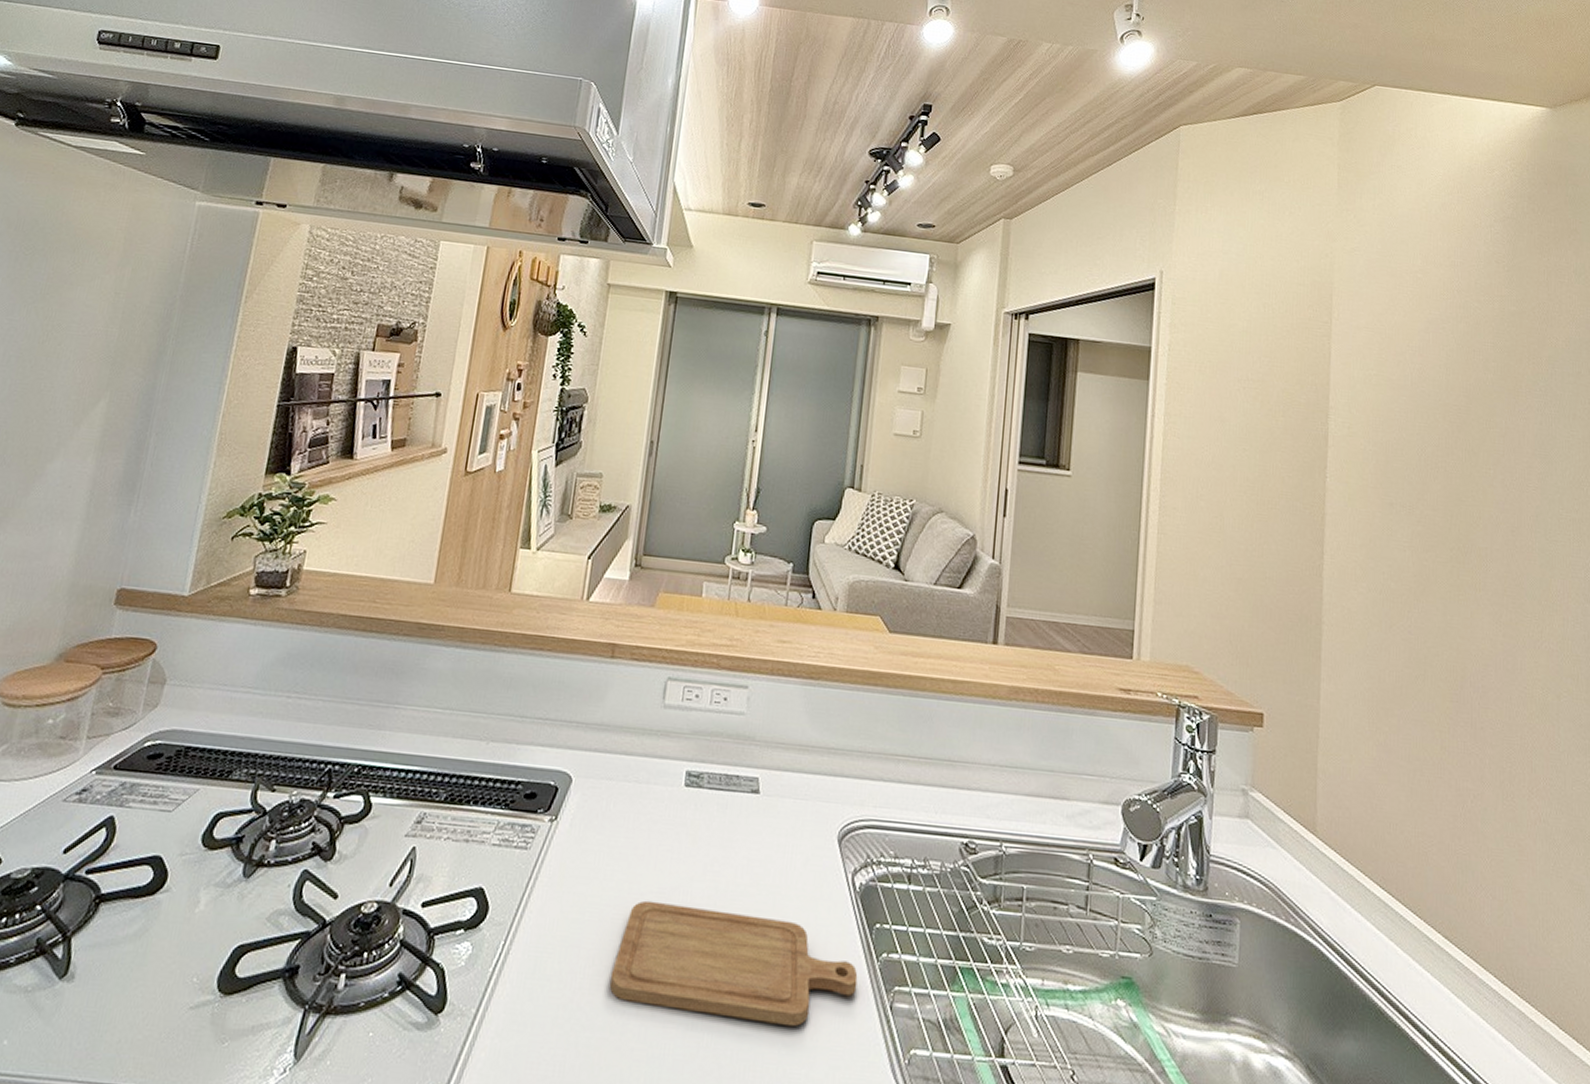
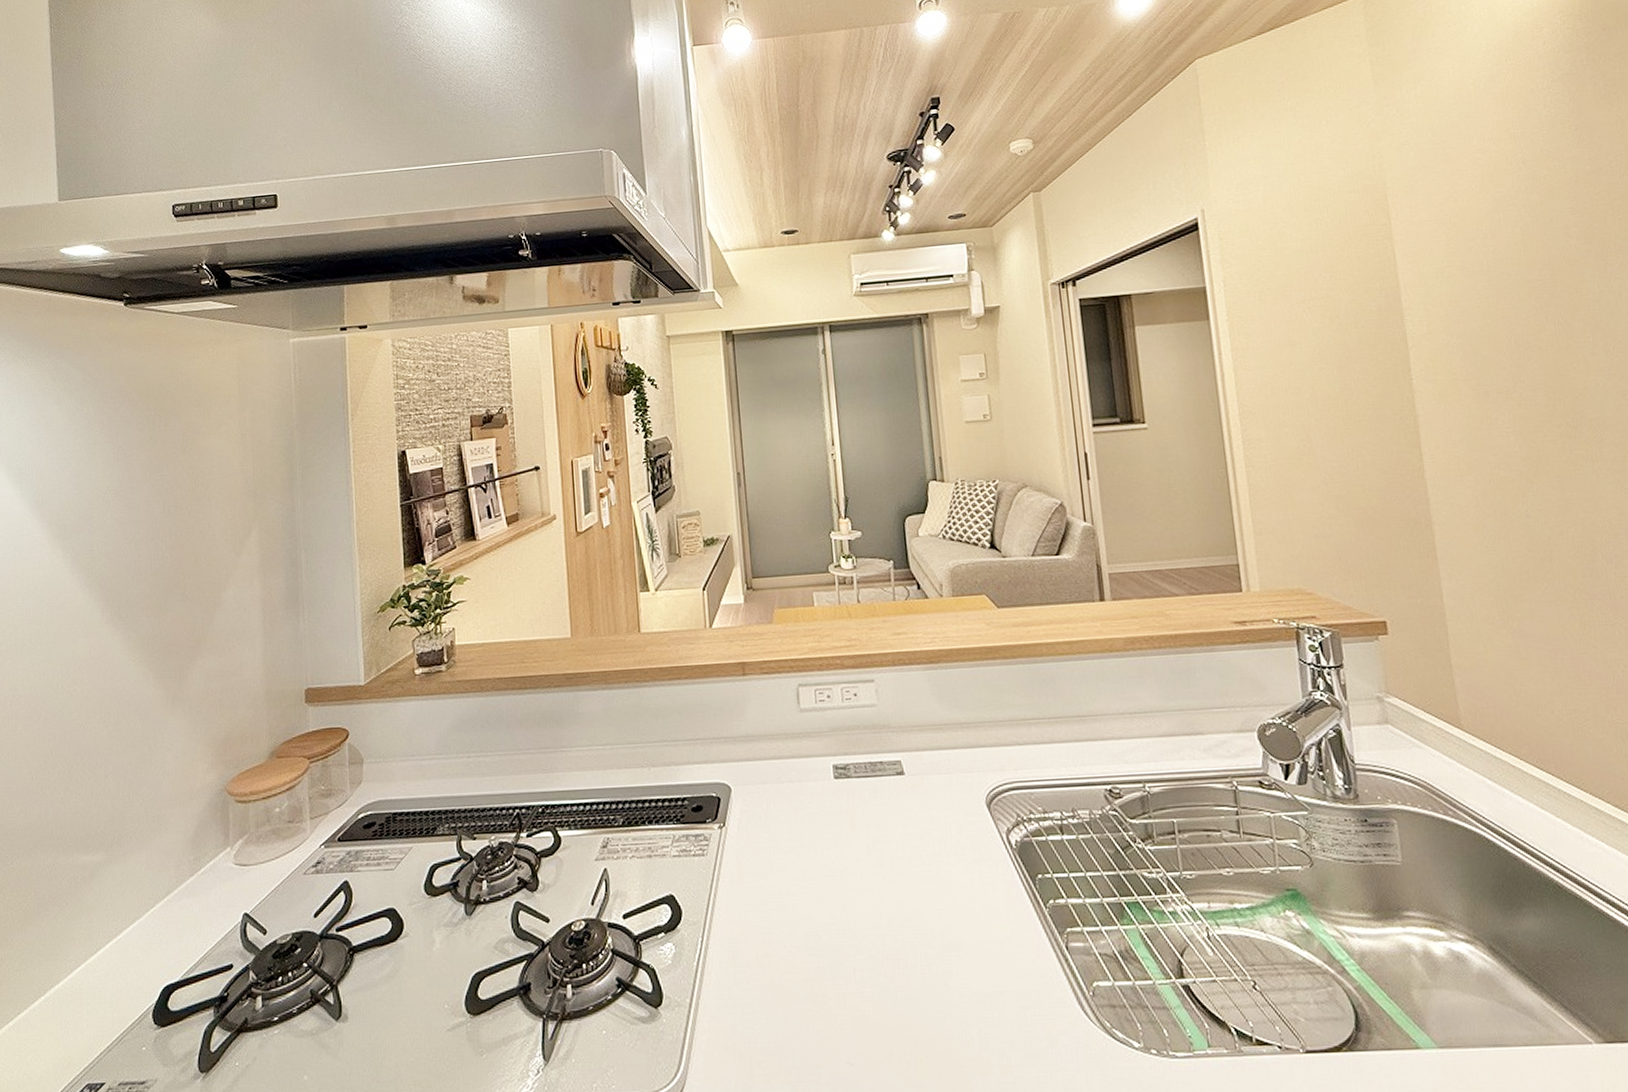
chopping board: present [609,900,858,1026] -> none [802,883,1031,977]

